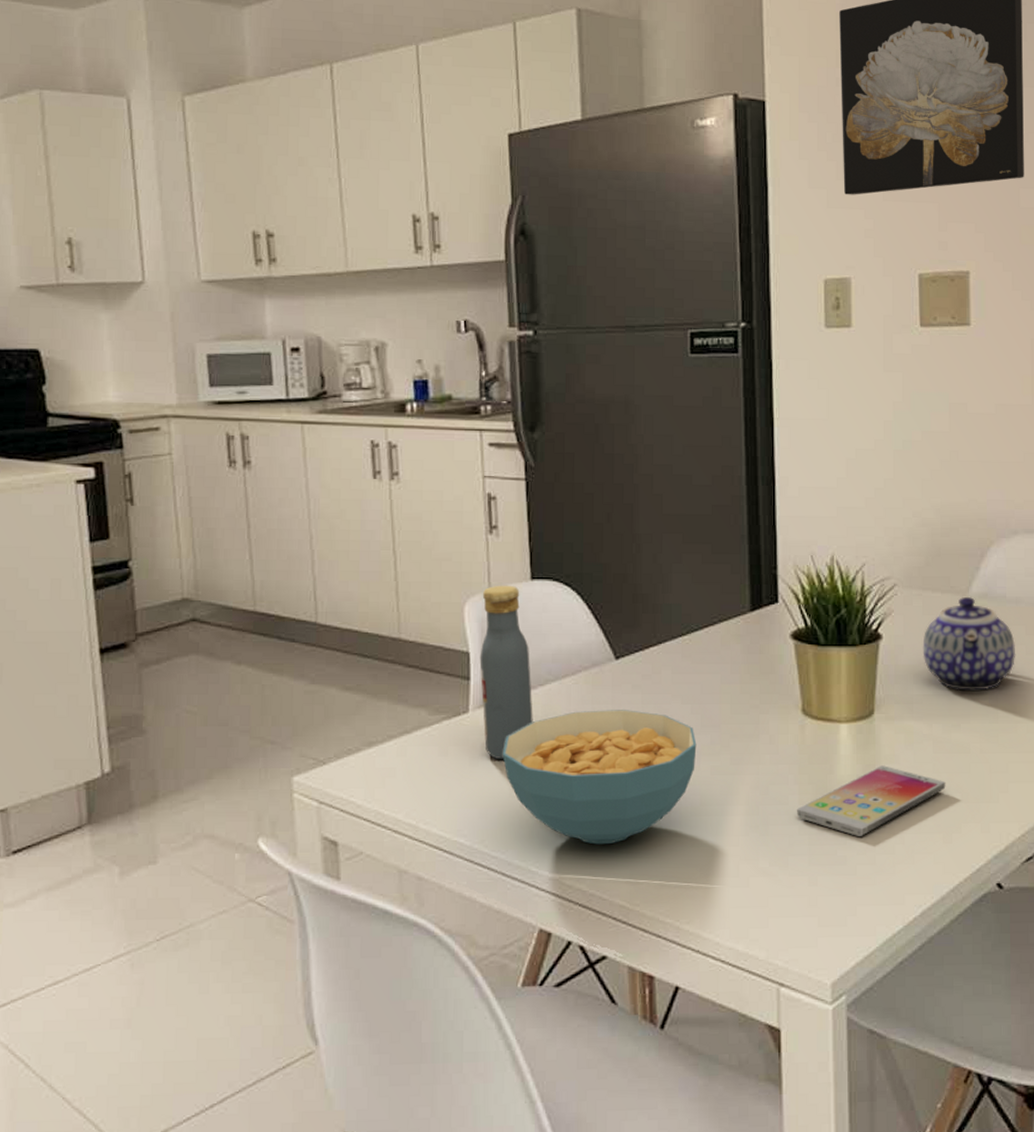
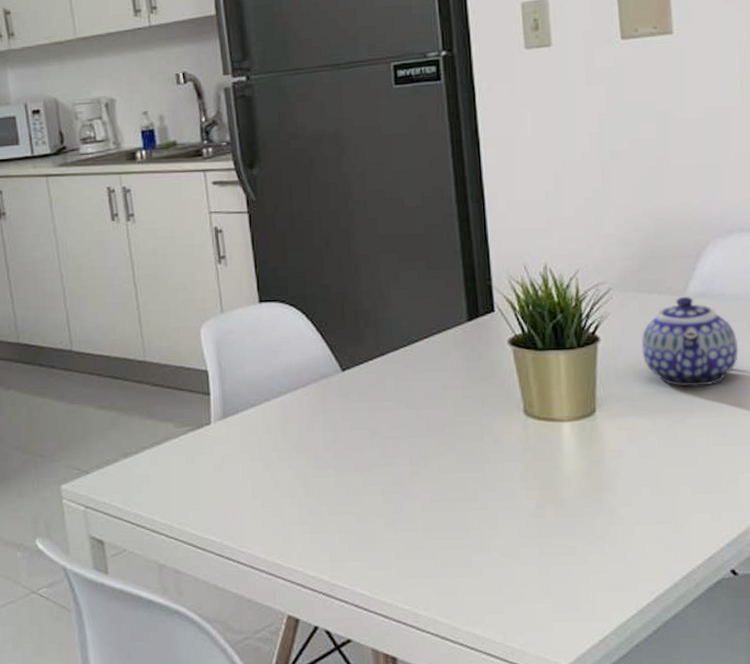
vodka: present [479,585,533,759] -> none [217,308,270,465]
cereal bowl: present [502,710,697,845] -> none [243,417,424,540]
smartphone: present [797,765,946,837] -> none [525,460,673,529]

